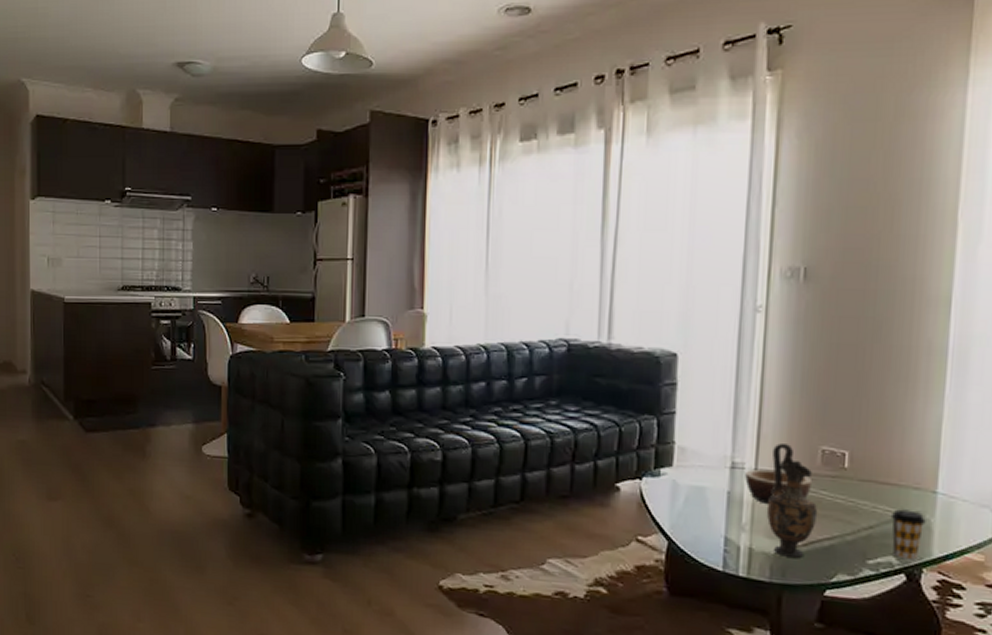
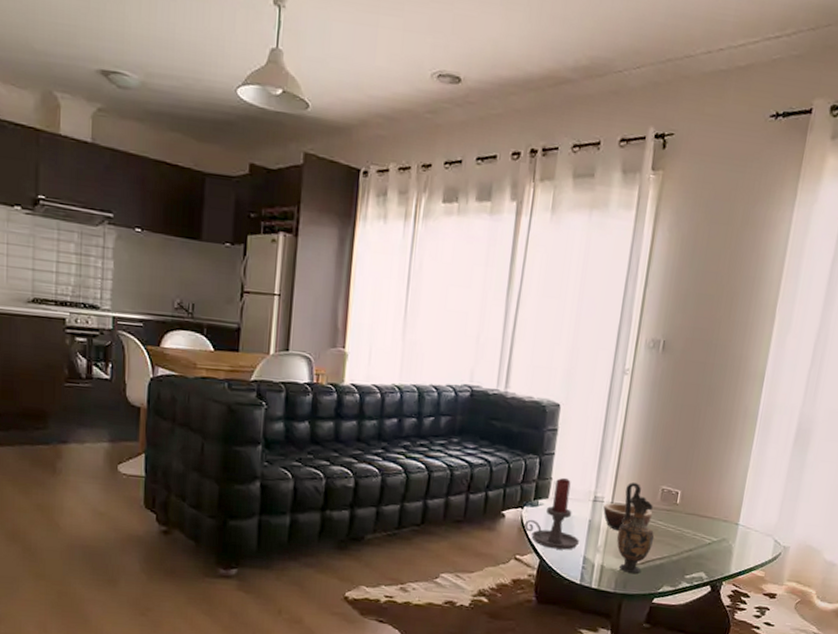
candle holder: none [645,442,718,529] -> present [524,478,580,550]
coffee cup: present [890,509,926,560] -> none [704,536,729,576]

